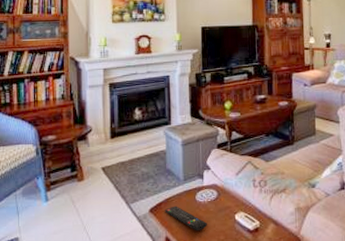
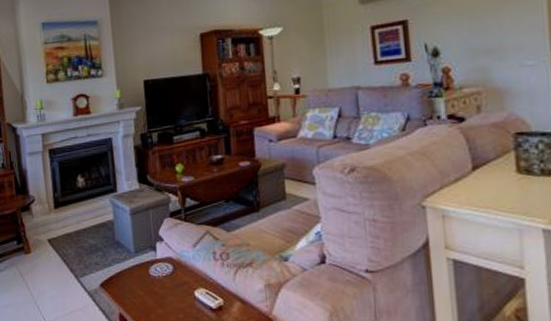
remote control: present [165,206,208,230] -> none [117,280,165,307]

